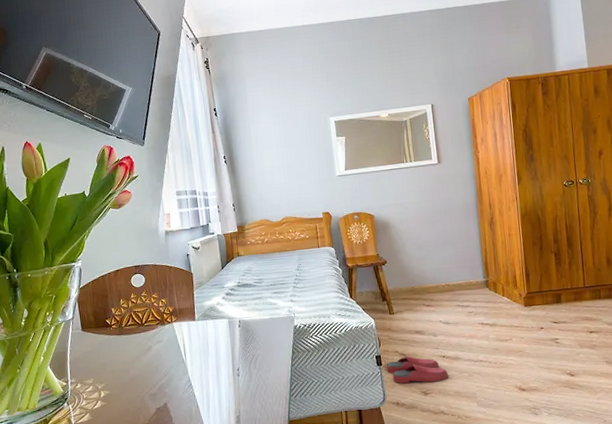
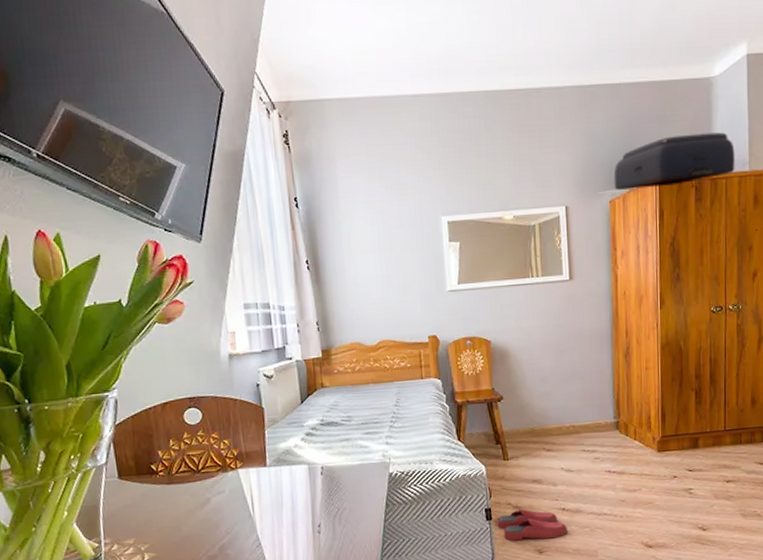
suitcase: none [470,38,576,89] -> present [613,132,735,190]

